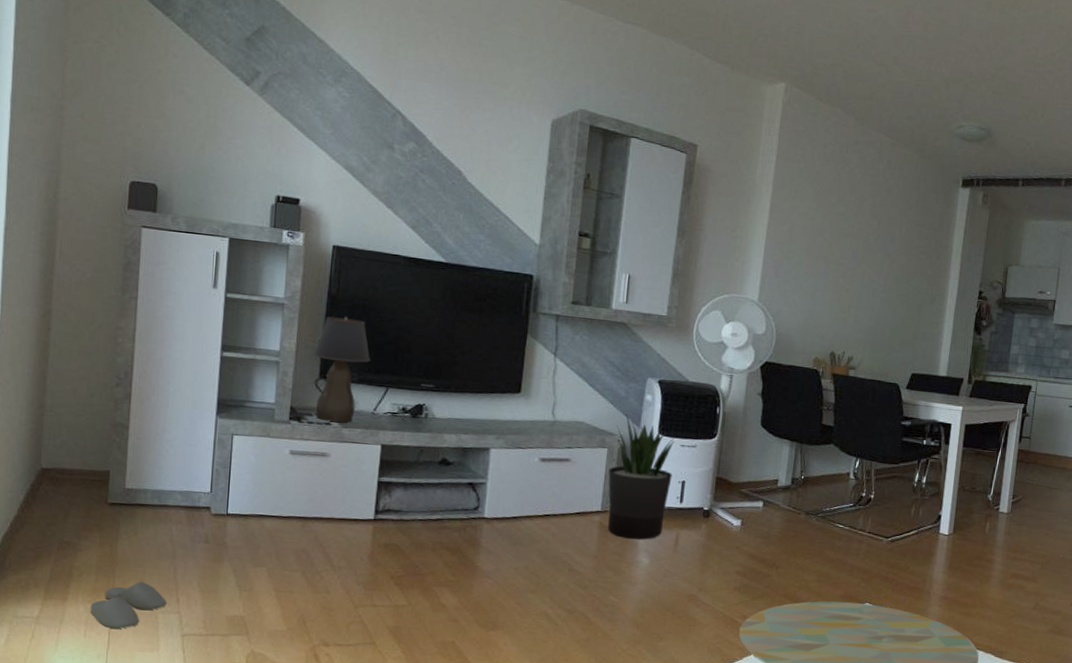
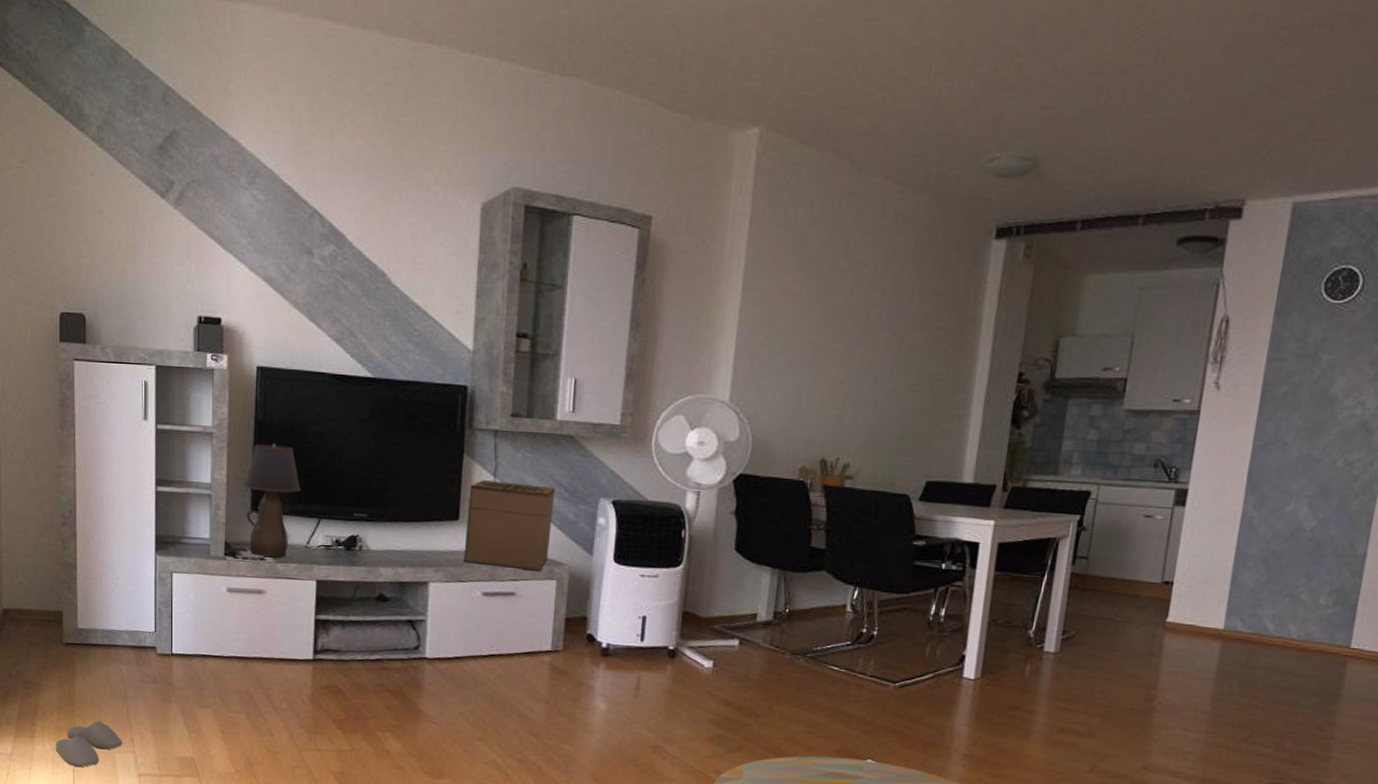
decorative box: none [523,358,609,441] -> present [463,480,555,572]
planter: present [608,413,675,539] -> none [558,540,633,683]

